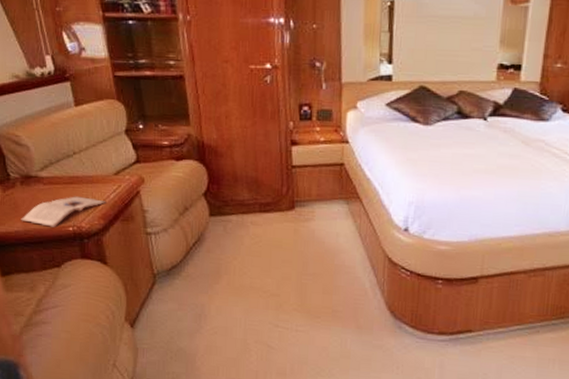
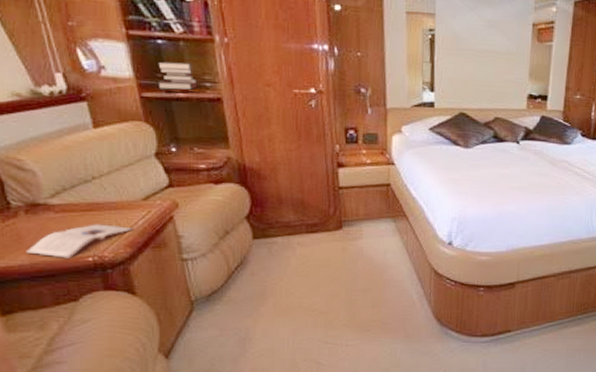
books: none [128,41,163,69] -> present [158,61,198,90]

